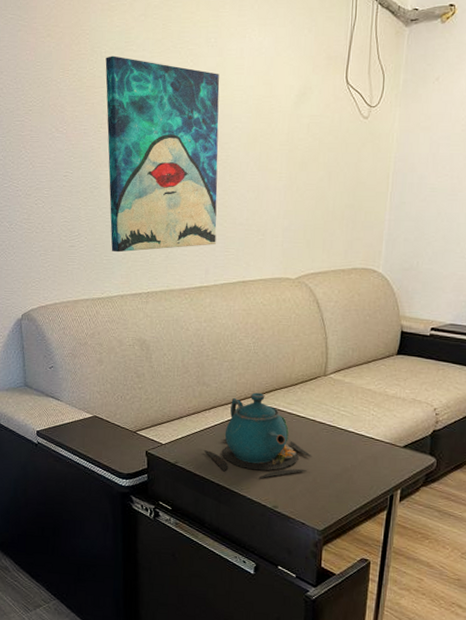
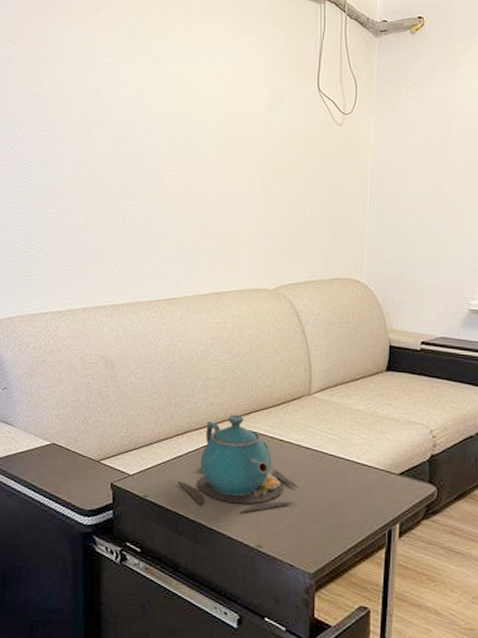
wall art: present [105,55,220,253] -> none [68,62,188,262]

